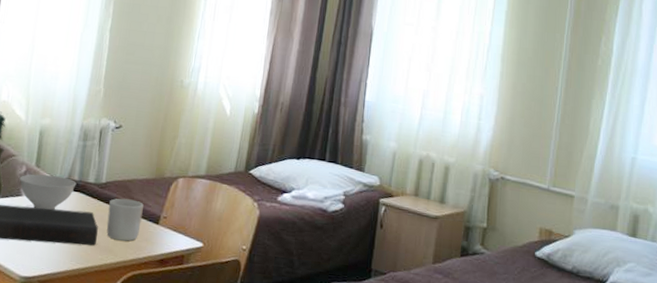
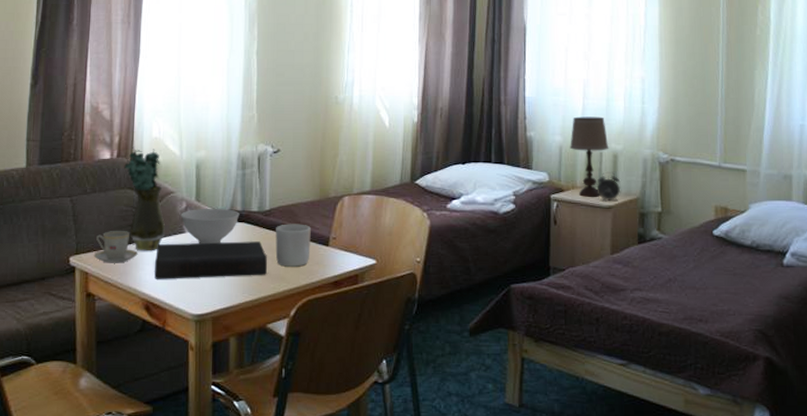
table lamp: none [403,125,442,206] -> present [570,116,609,197]
alarm clock: none [425,183,450,212] -> present [596,172,621,201]

